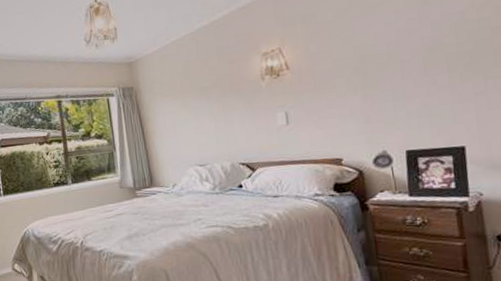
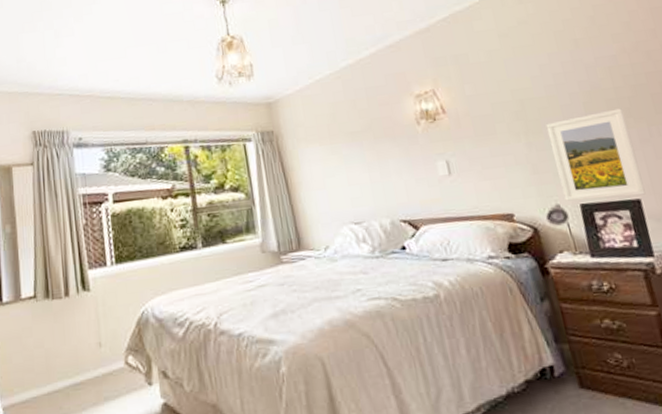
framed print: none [383,62,471,148] -> present [545,108,646,201]

